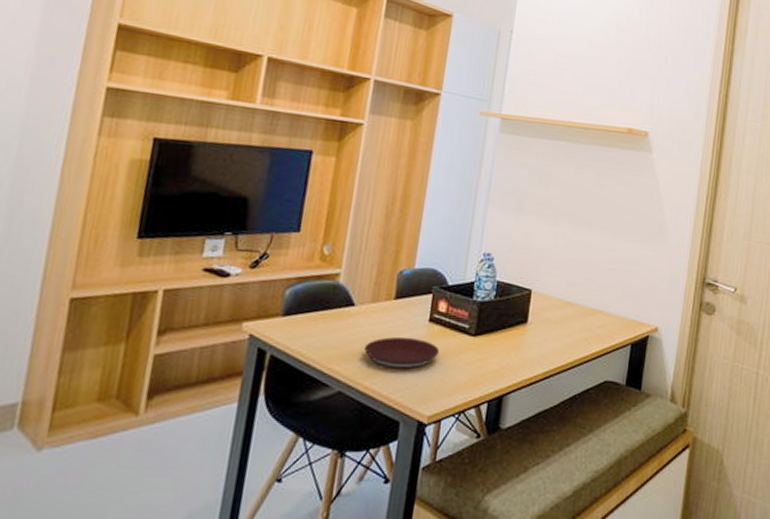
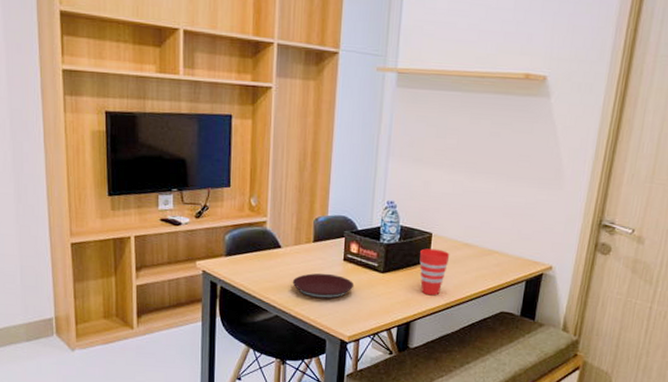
cup: none [516,307,551,363] -> present [419,248,450,296]

